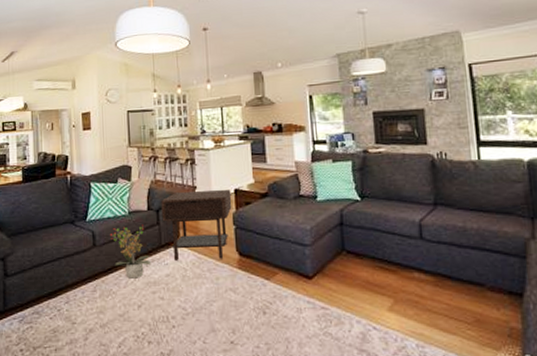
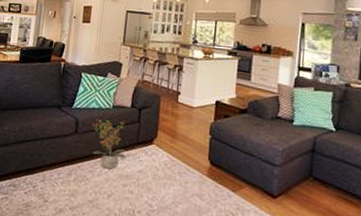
side table: present [161,189,232,261] -> none [143,95,213,165]

